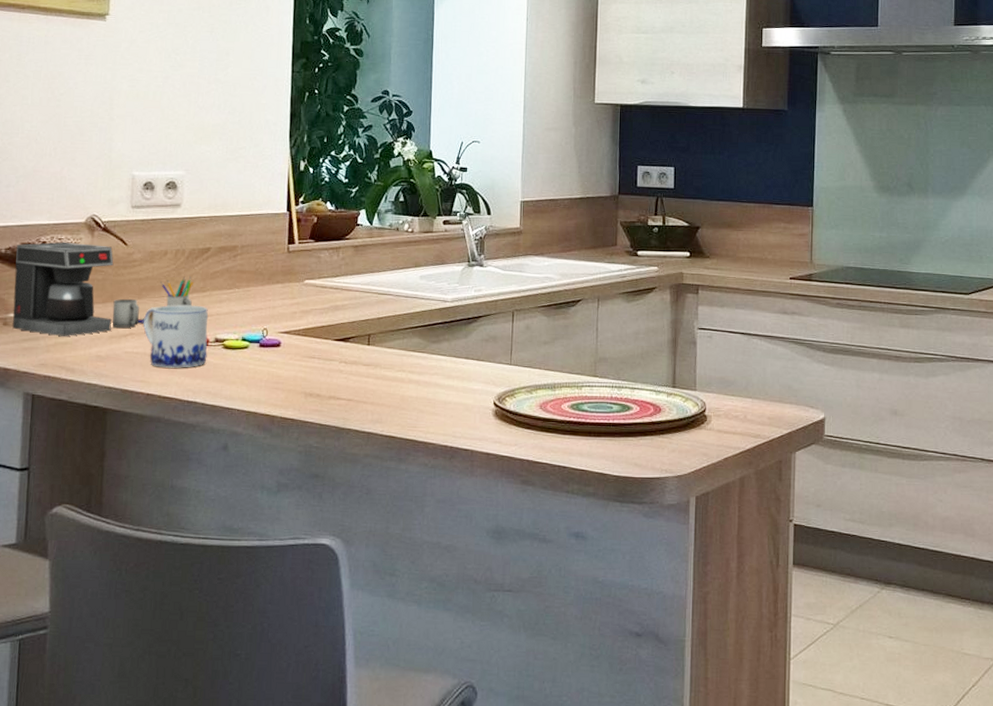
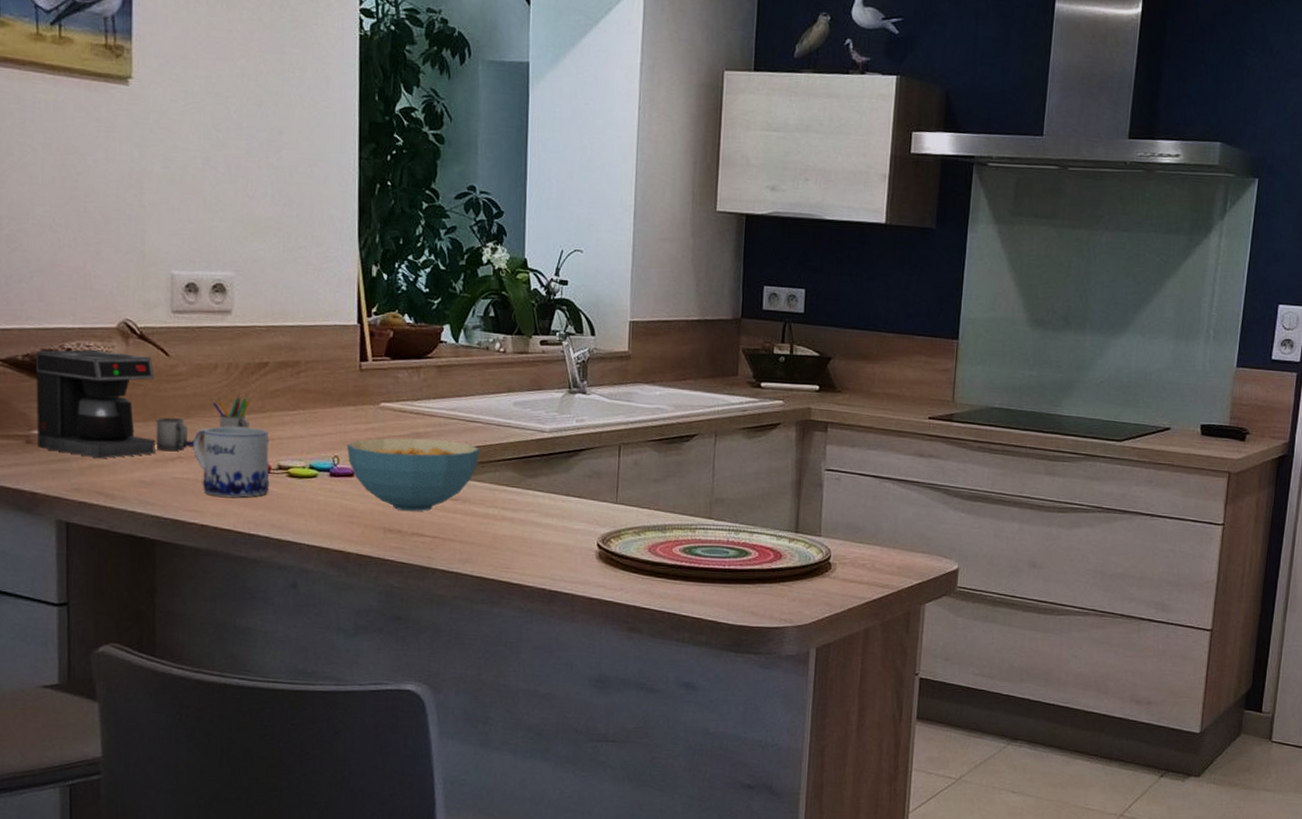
cereal bowl: none [274,311,390,377] -> present [346,438,480,512]

